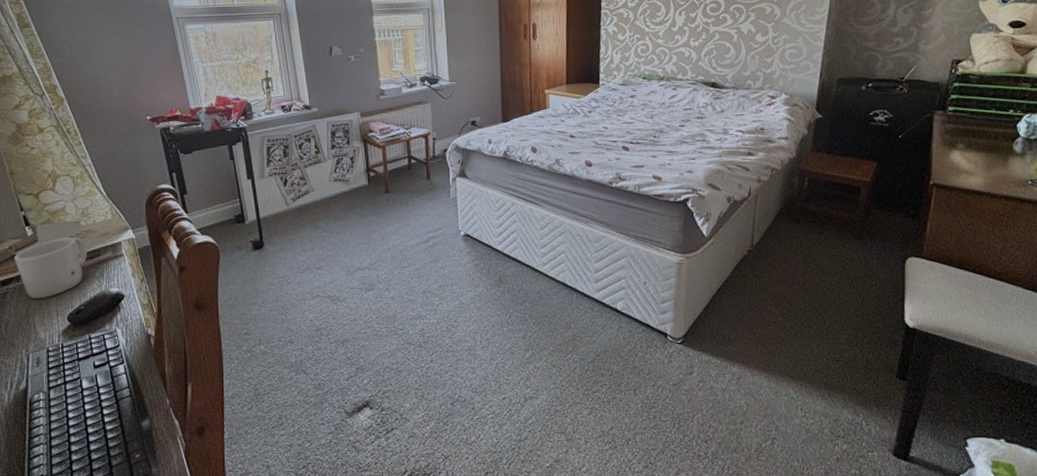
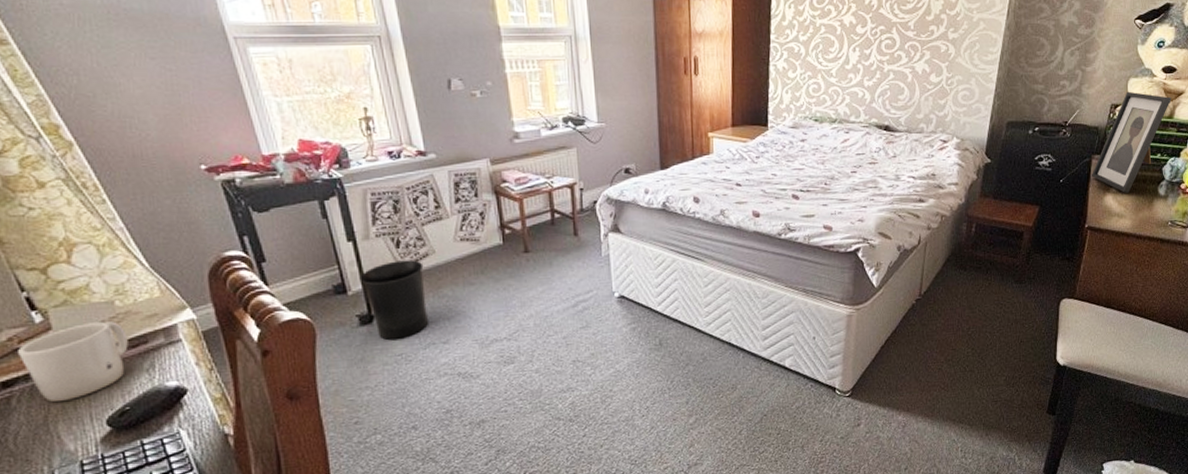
waste bin: none [255,196,307,264] -> present [359,260,429,340]
picture frame: none [934,46,1022,151] -> present [1092,91,1172,194]

